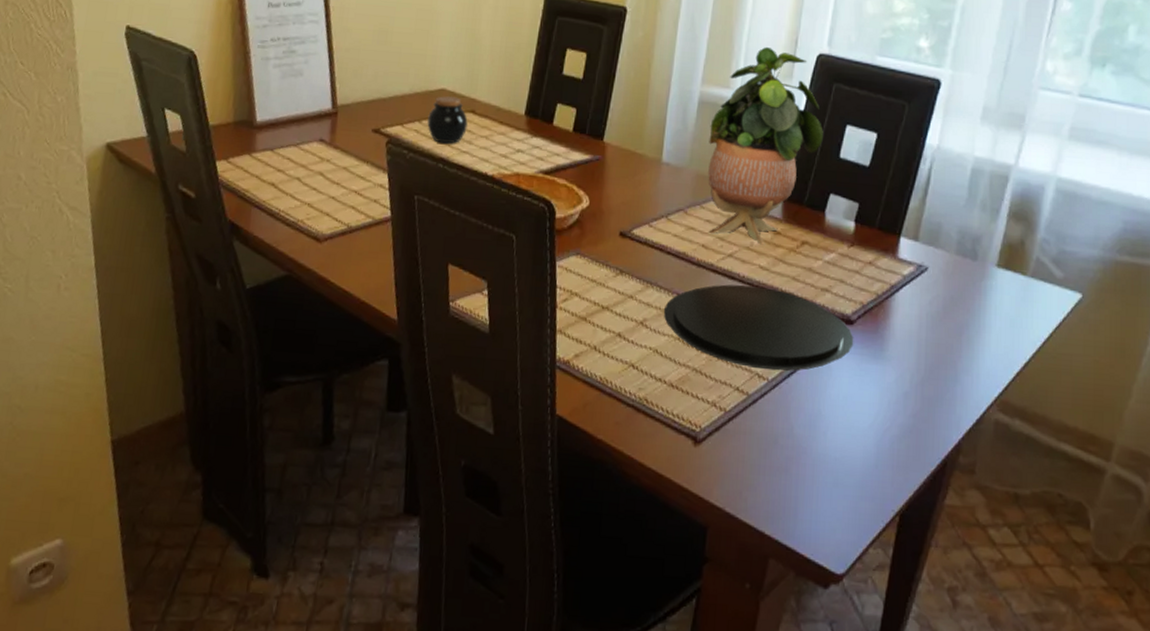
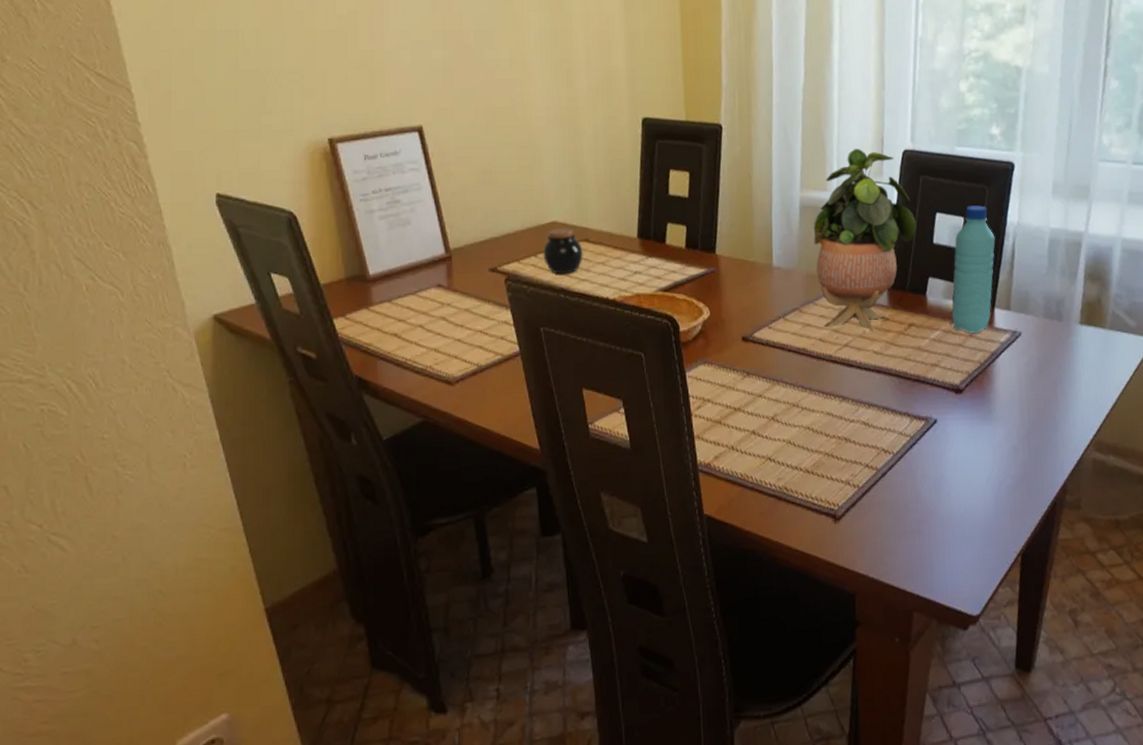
plate: present [663,284,854,371] -> none [791,370,965,445]
water bottle: none [850,121,910,262] -> present [951,205,995,334]

